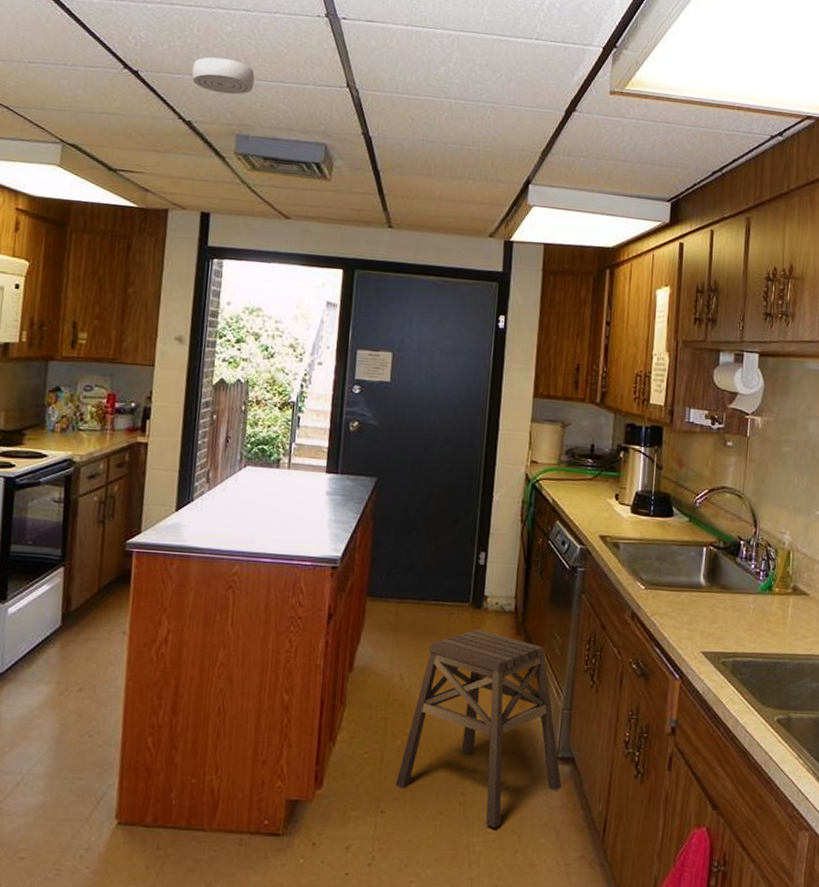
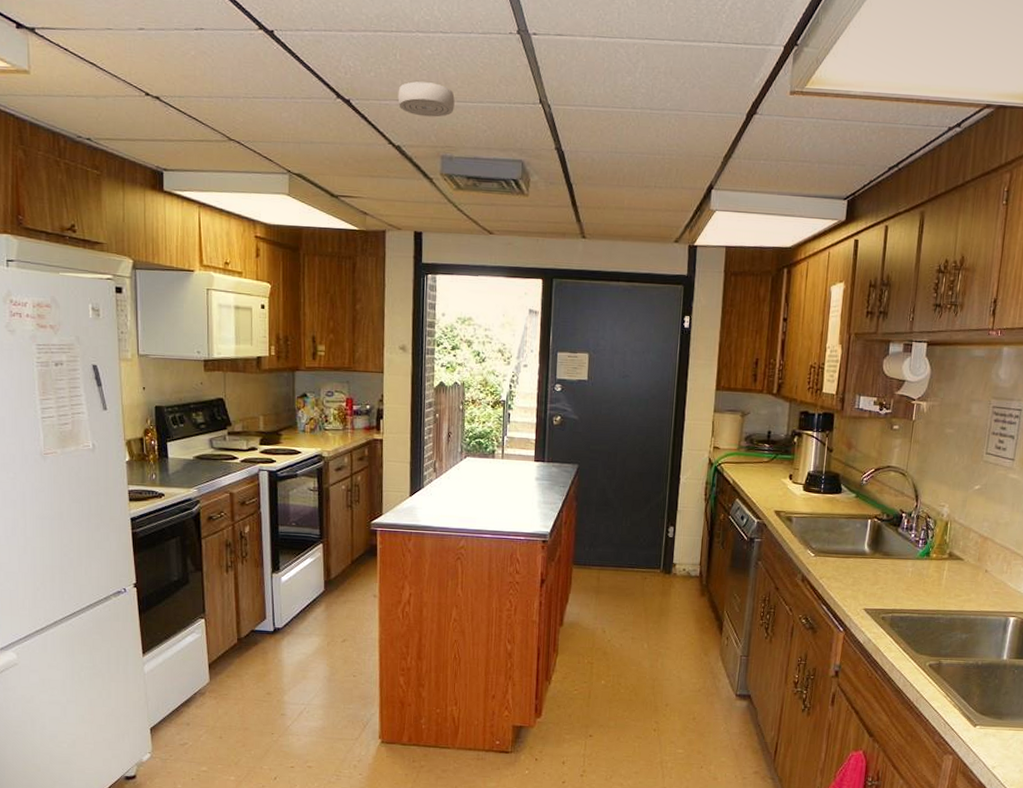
stool: present [395,628,561,828] -> none [601,590,739,749]

